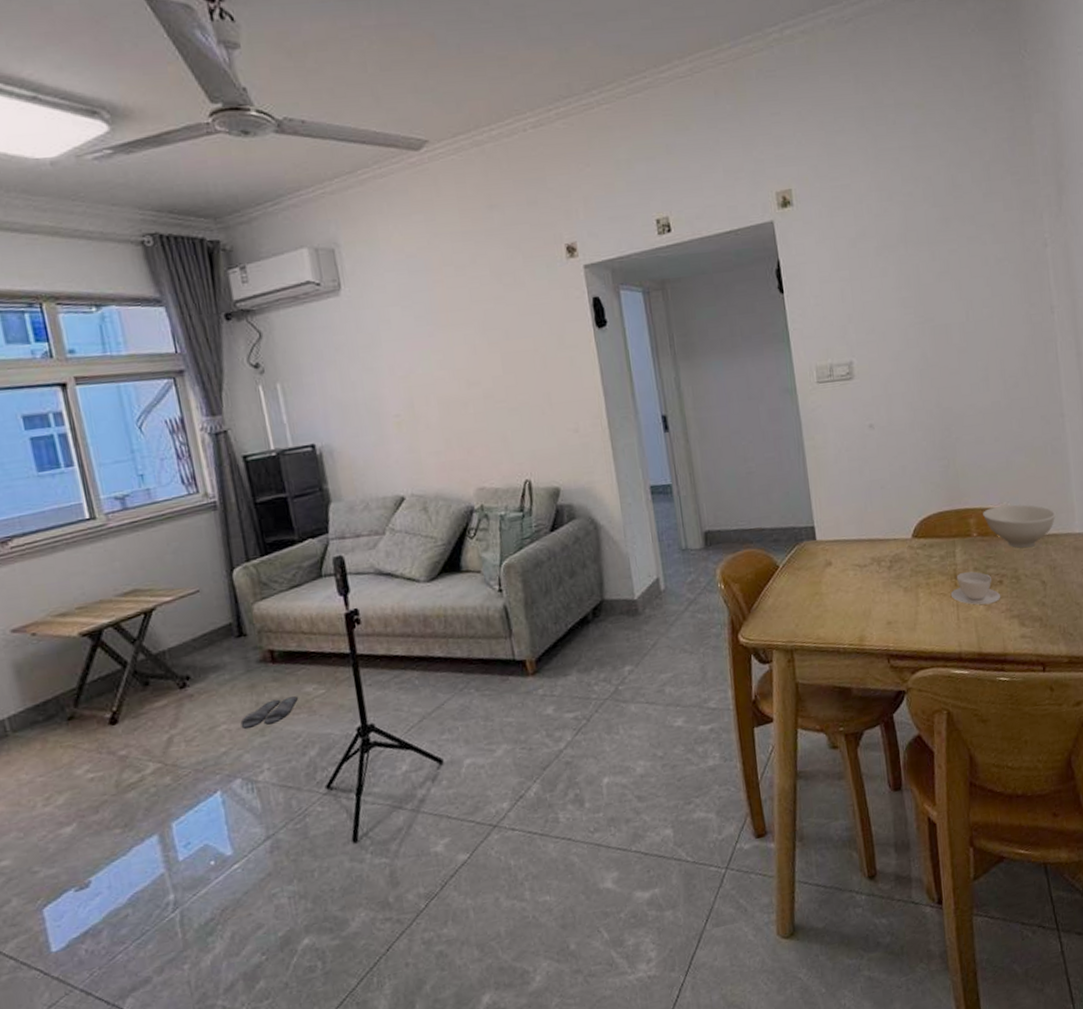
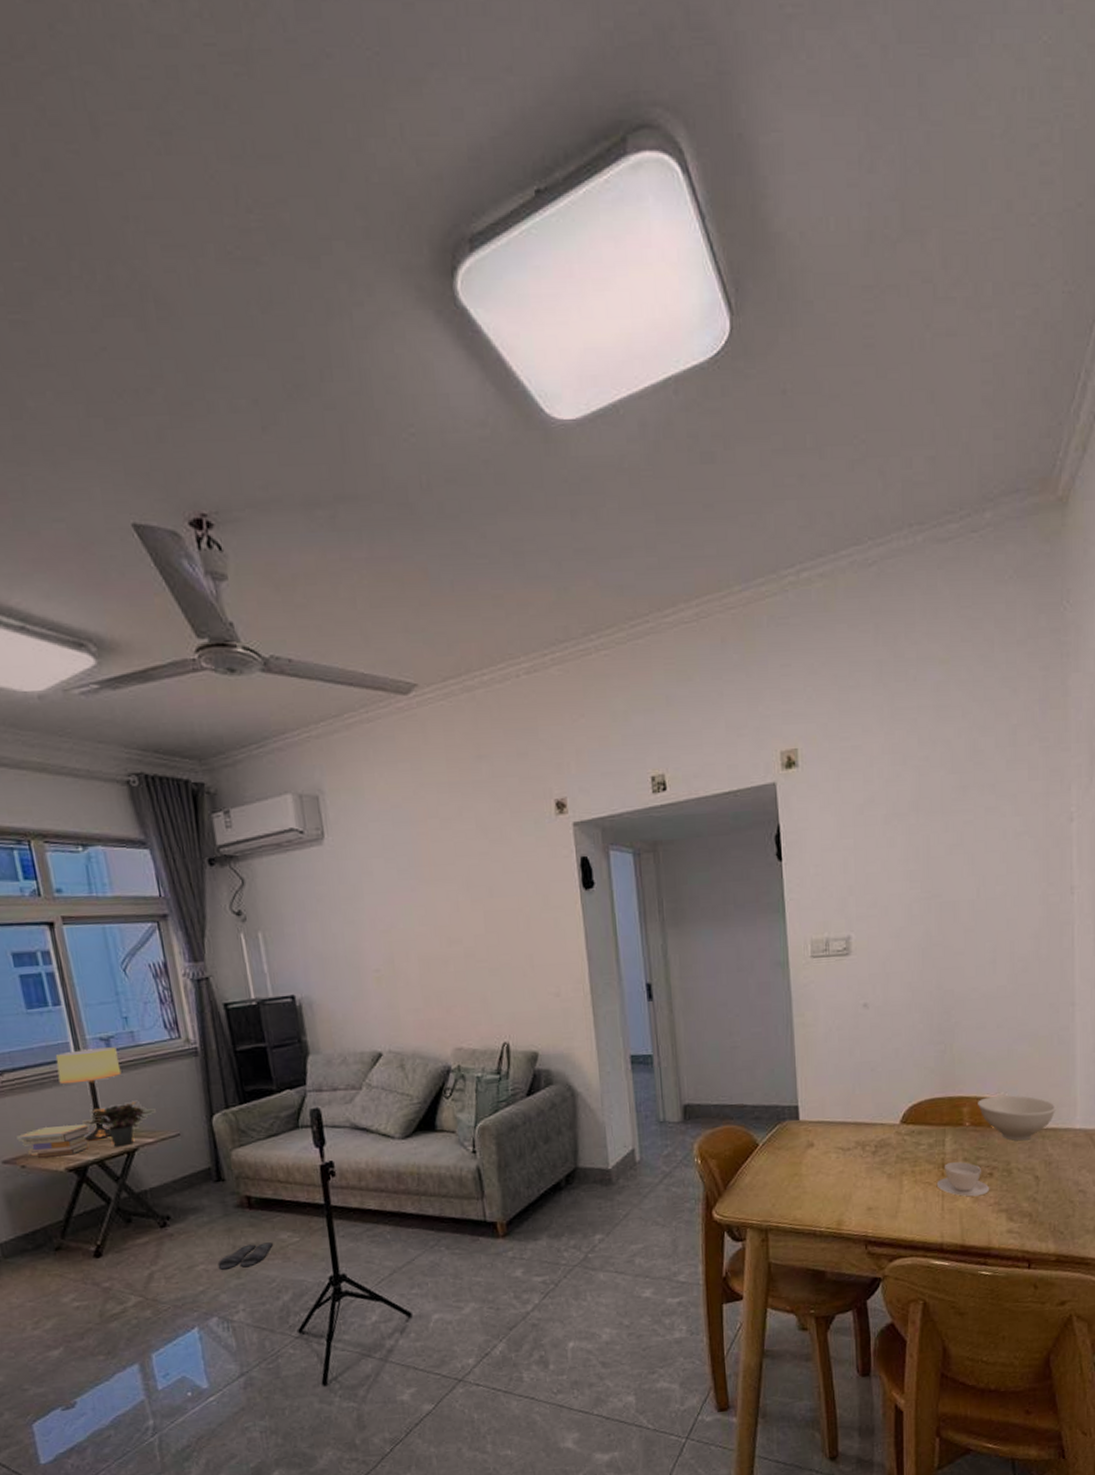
books: none [27,586,104,624] -> present [17,1124,90,1158]
table lamp: none [69,505,138,604] -> present [56,1047,122,1141]
potted plant: none [97,560,172,608] -> present [82,1101,154,1147]

